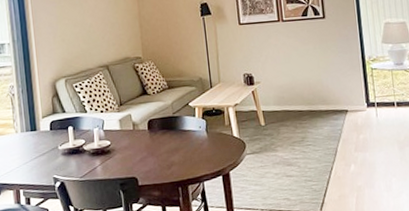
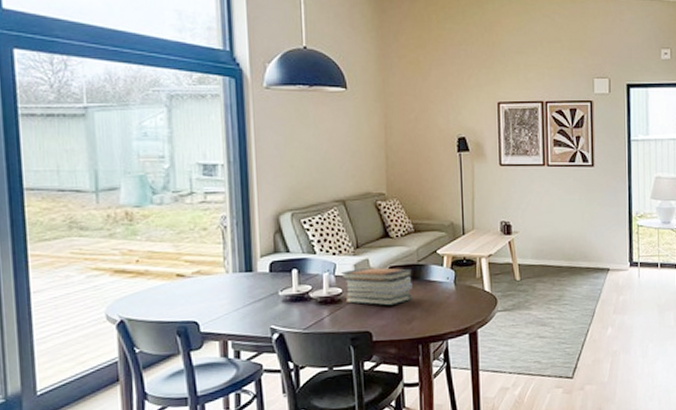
book stack: none [109,120,170,154] -> present [341,267,413,306]

